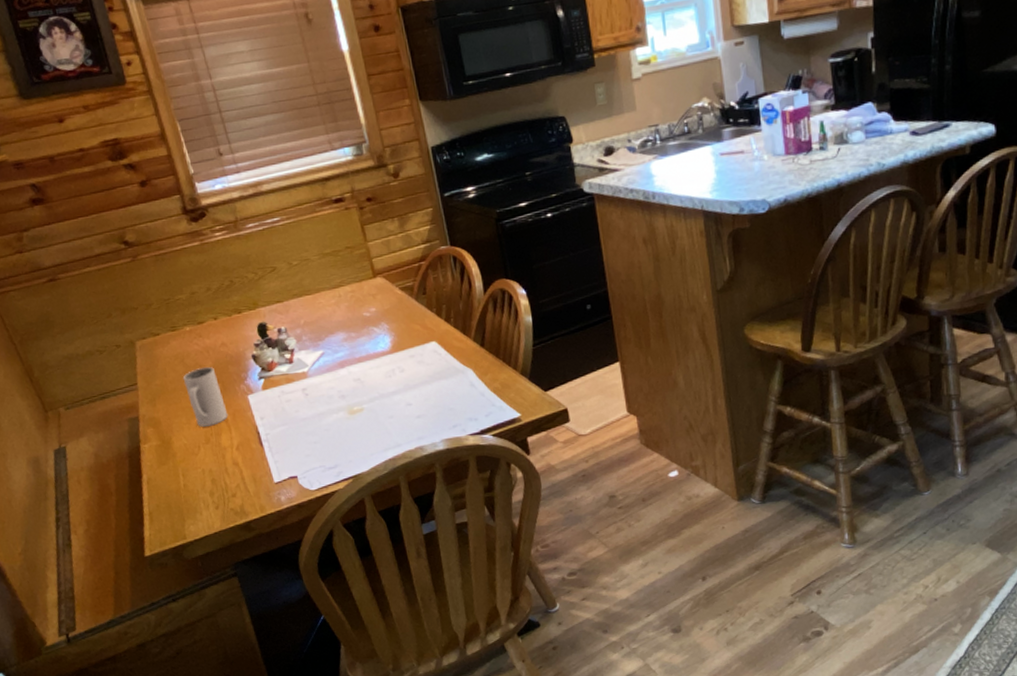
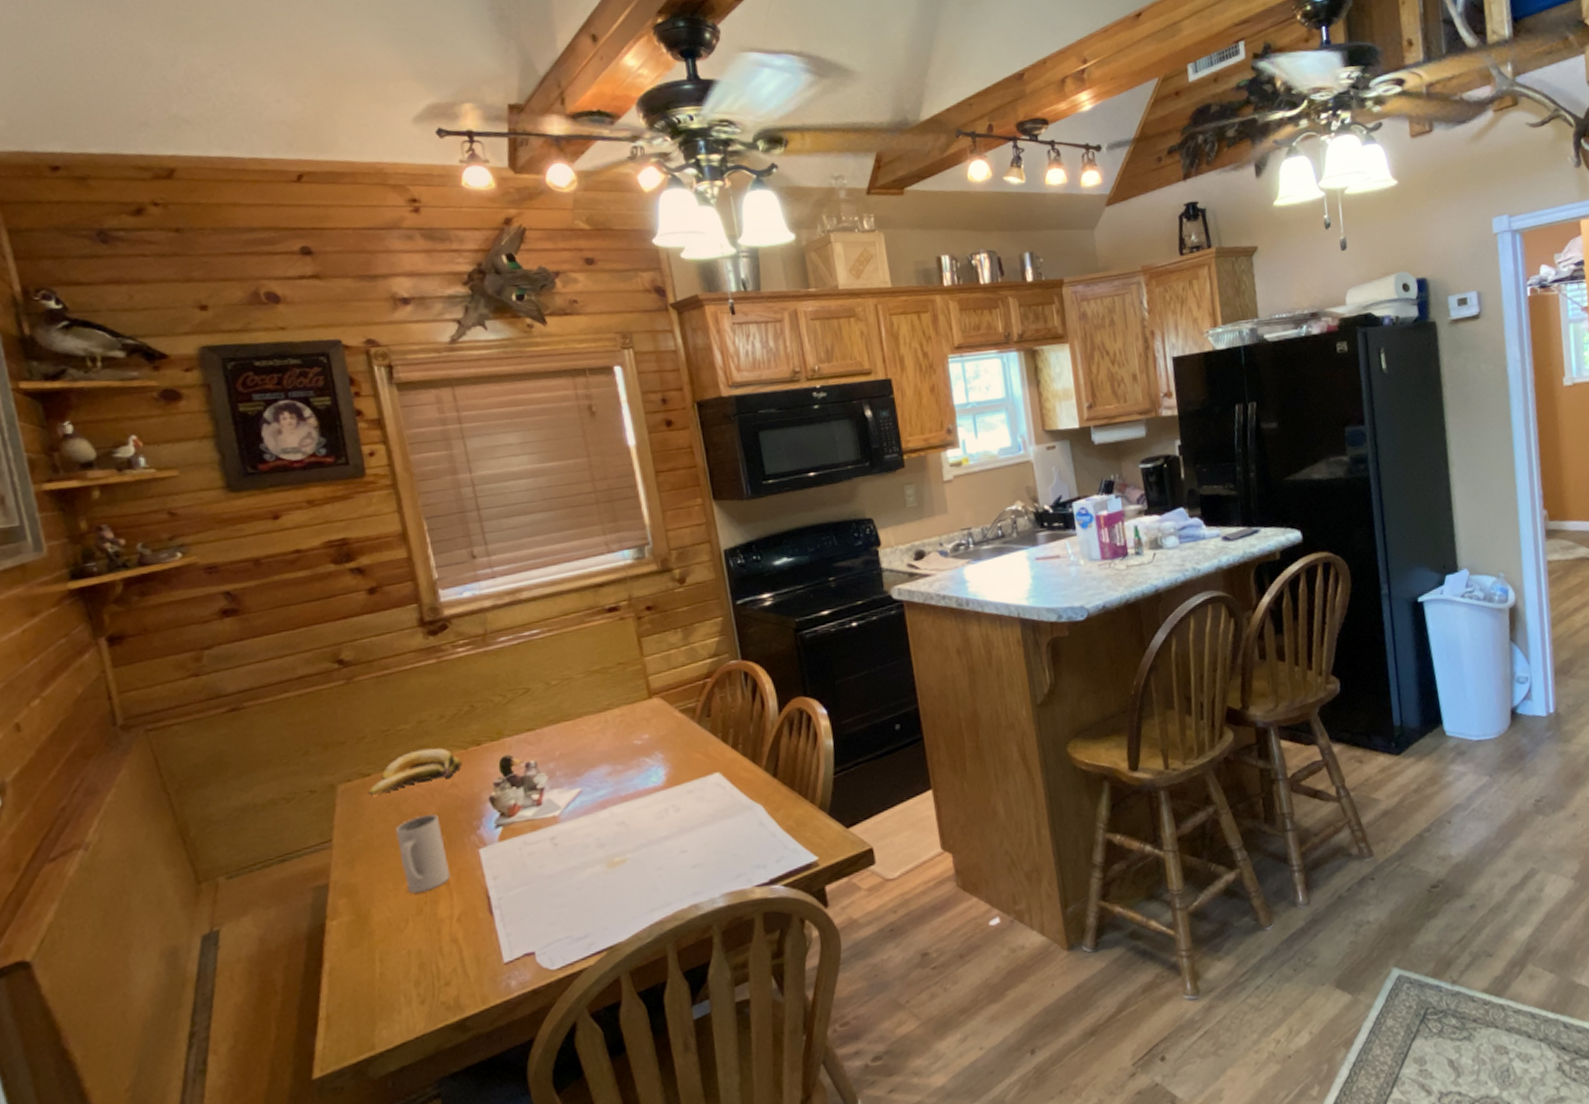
banana: none [159,314,229,351] -> present [367,748,462,795]

